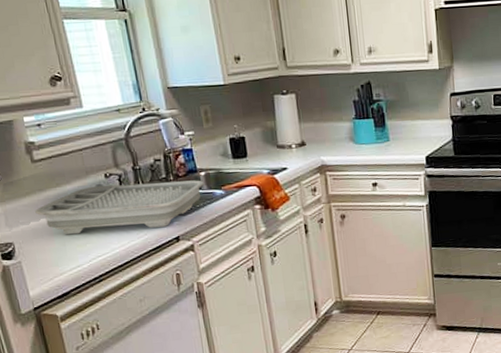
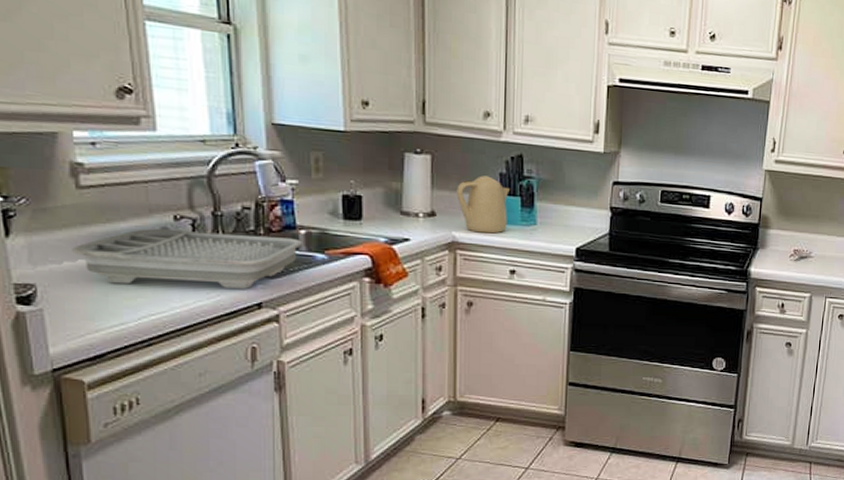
kettle: none [319,104,365,155] -> present [456,175,511,234]

